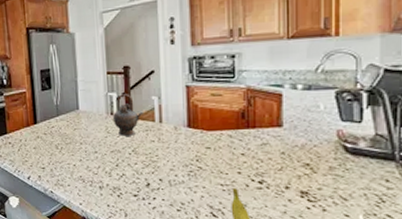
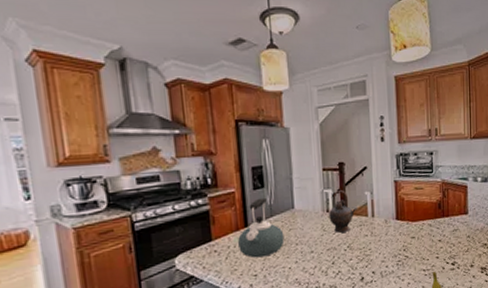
kettle: none [28,98,70,153] -> present [237,197,284,258]

